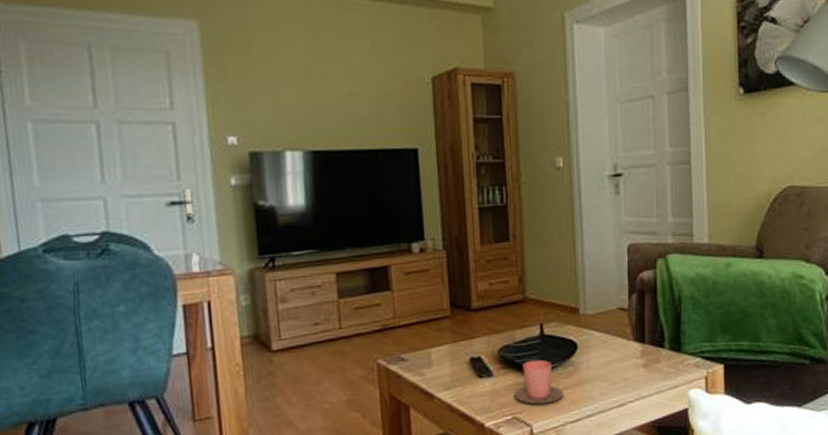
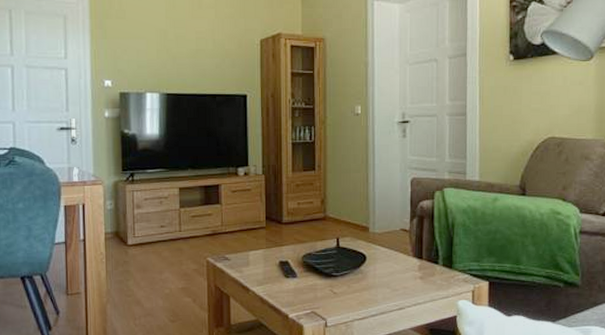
cup: present [513,359,564,405] -> none [313,266,353,303]

